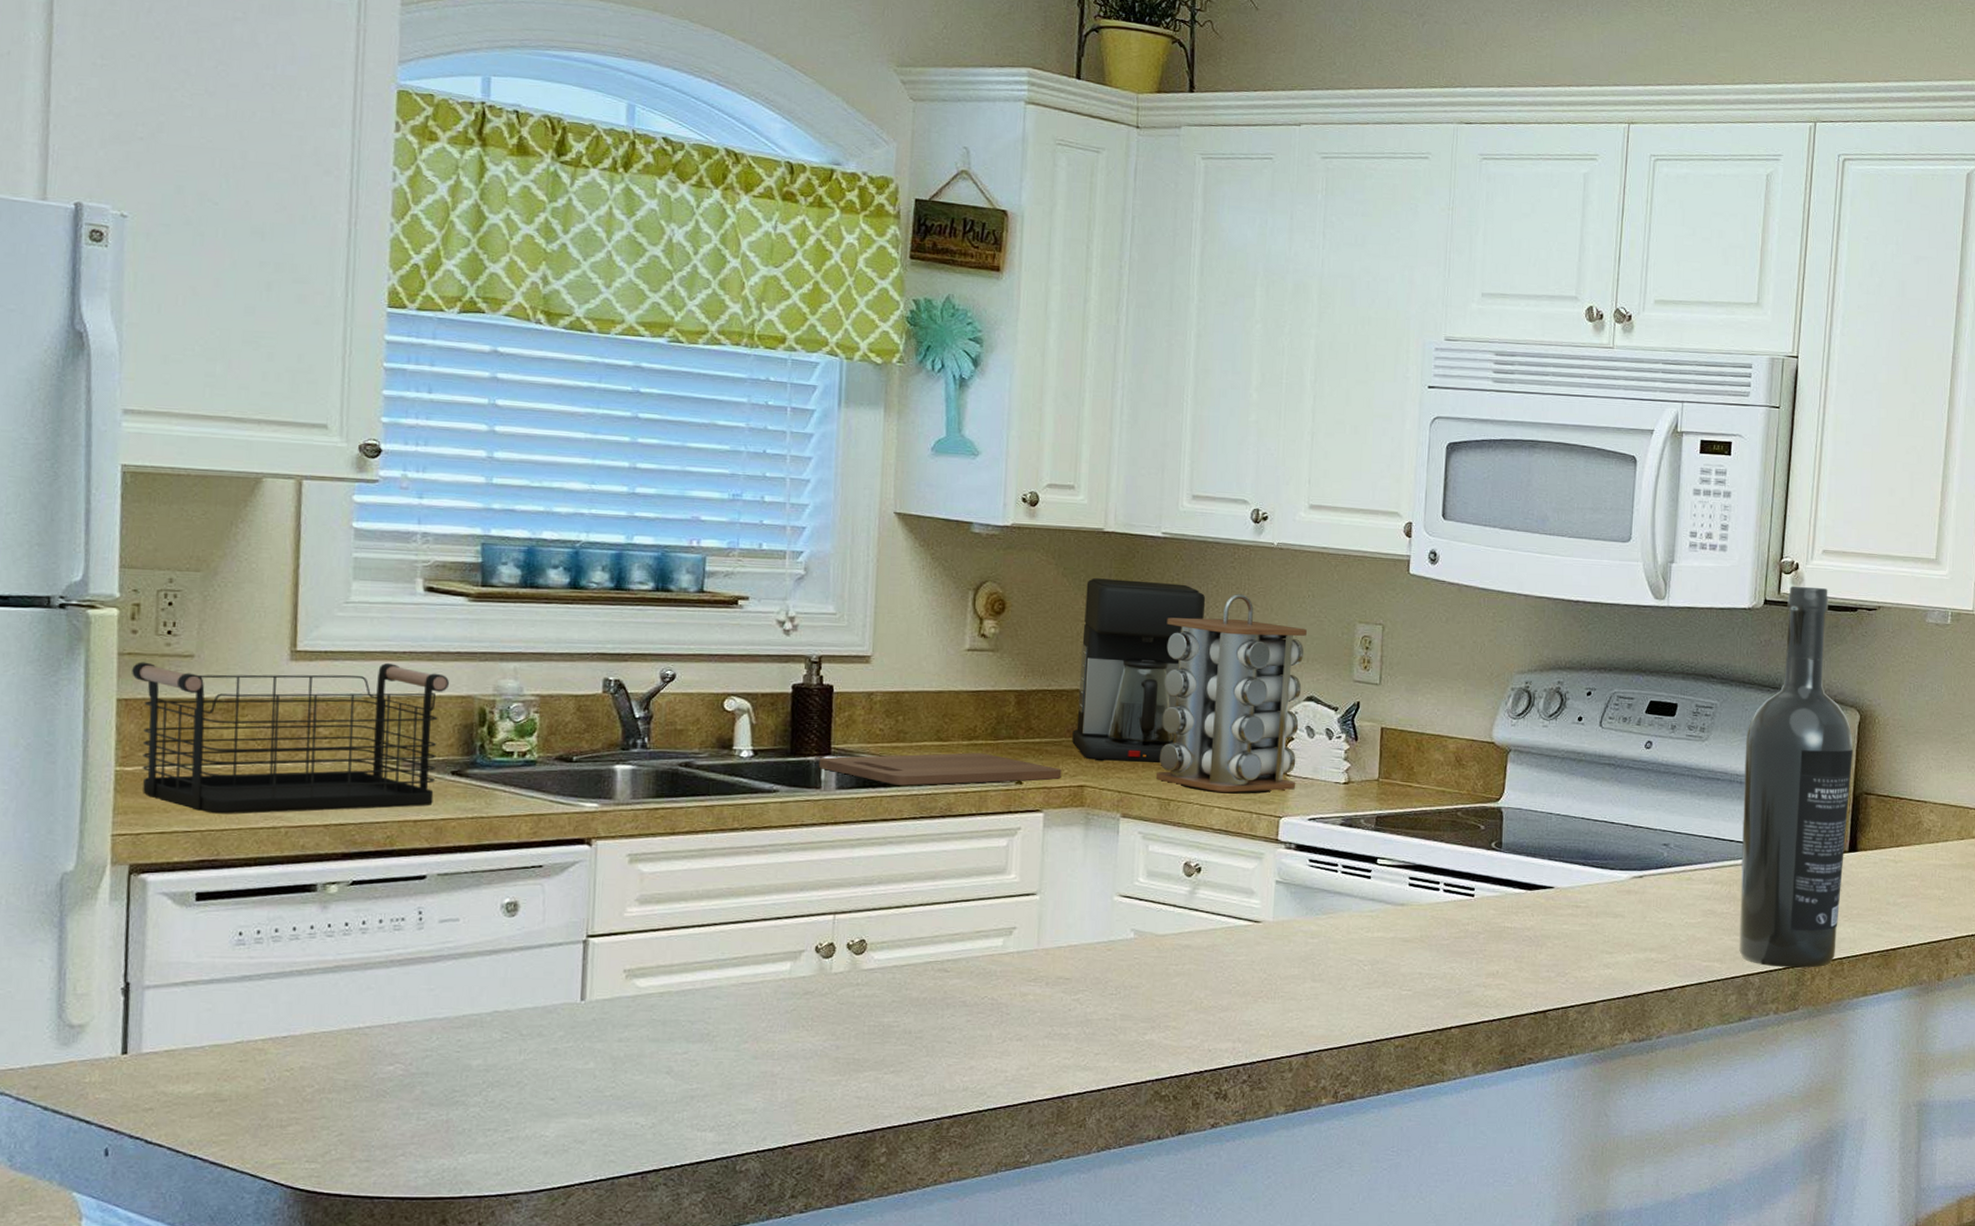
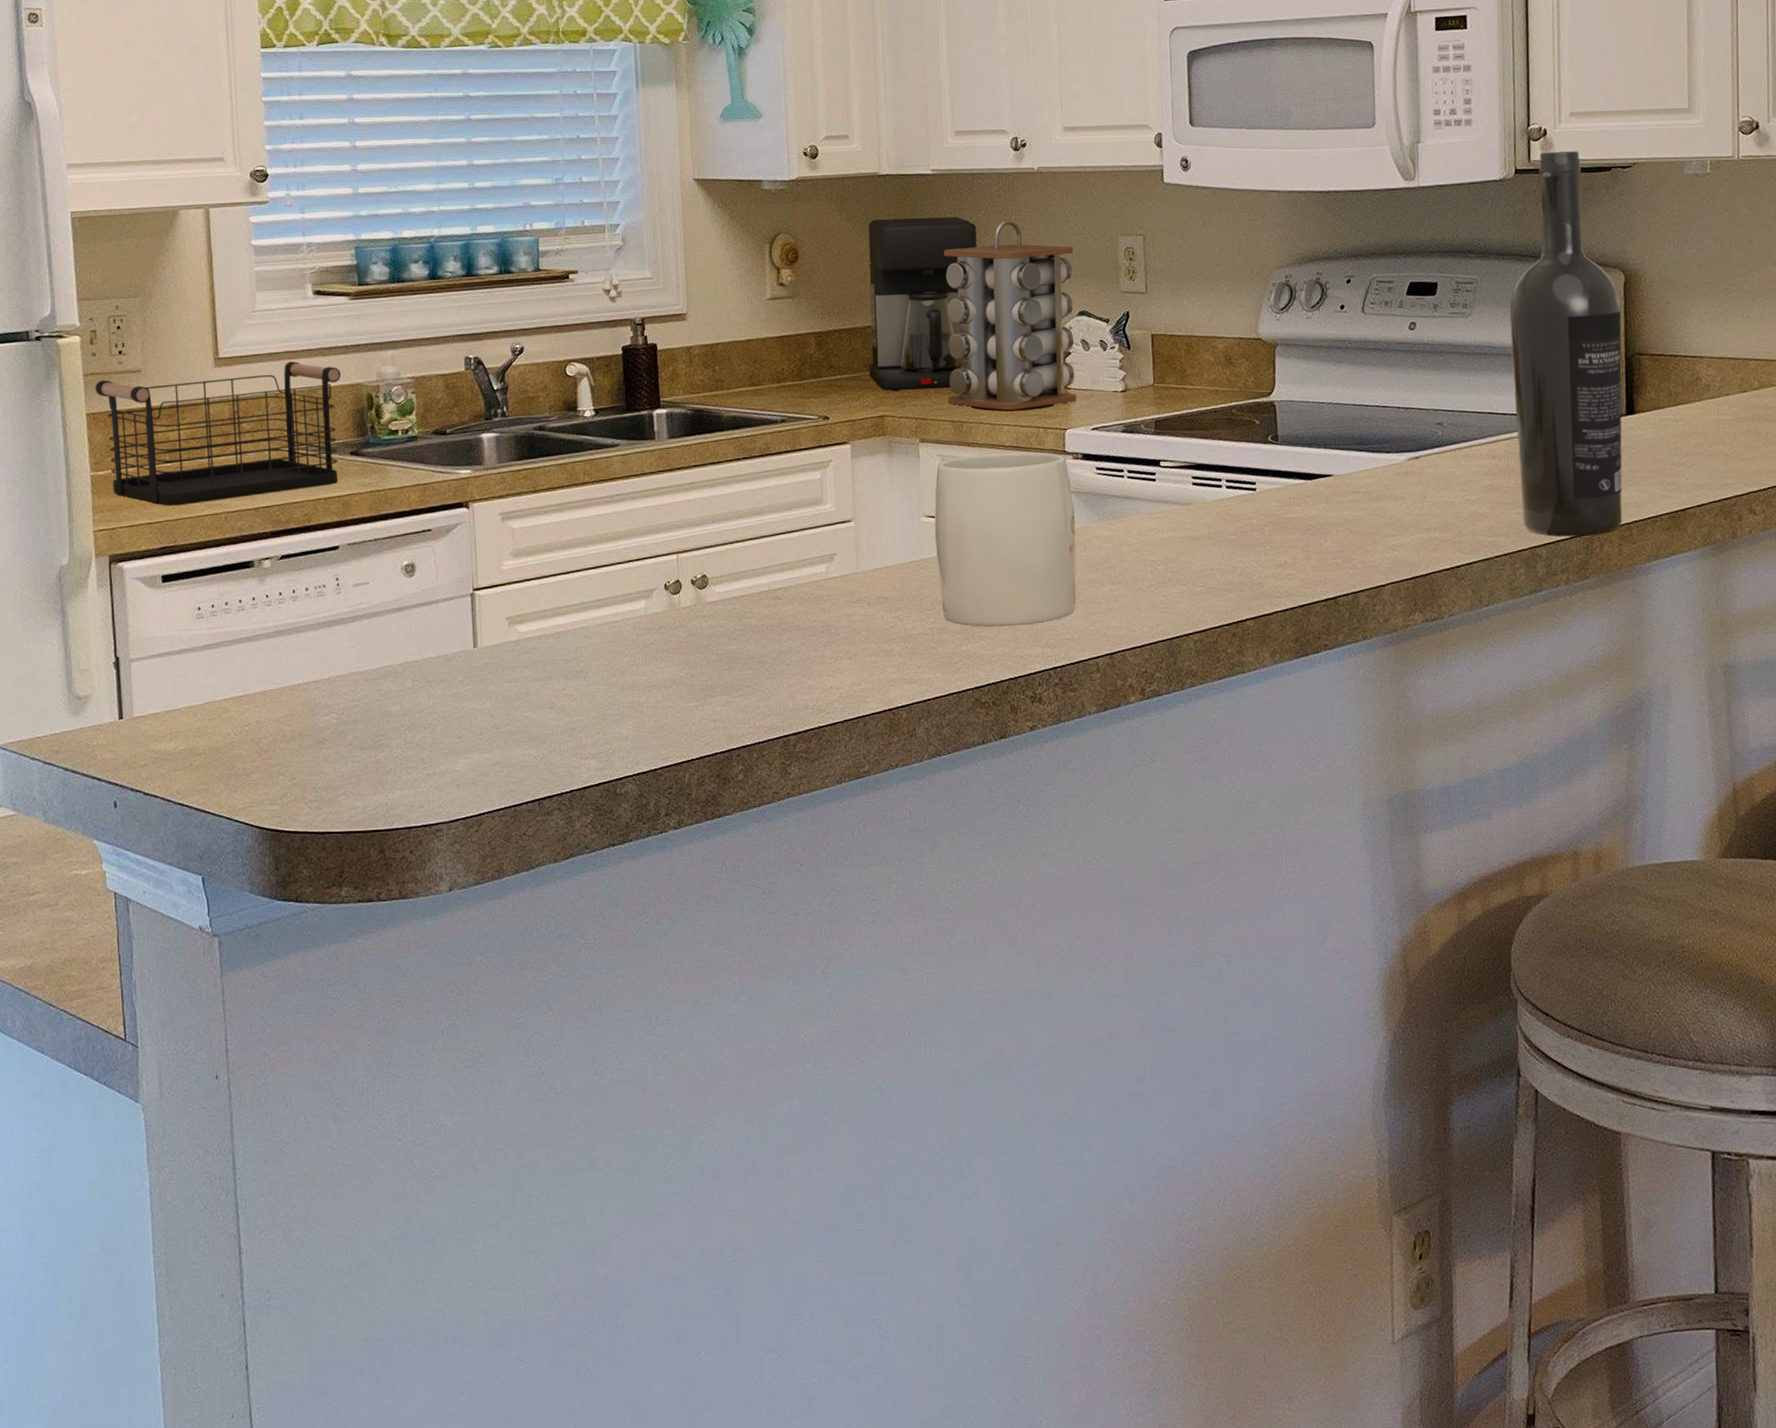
cutting board: present [818,753,1062,786] -> none [651,393,863,431]
mug: none [1127,835,1282,1018] -> present [934,451,1077,628]

